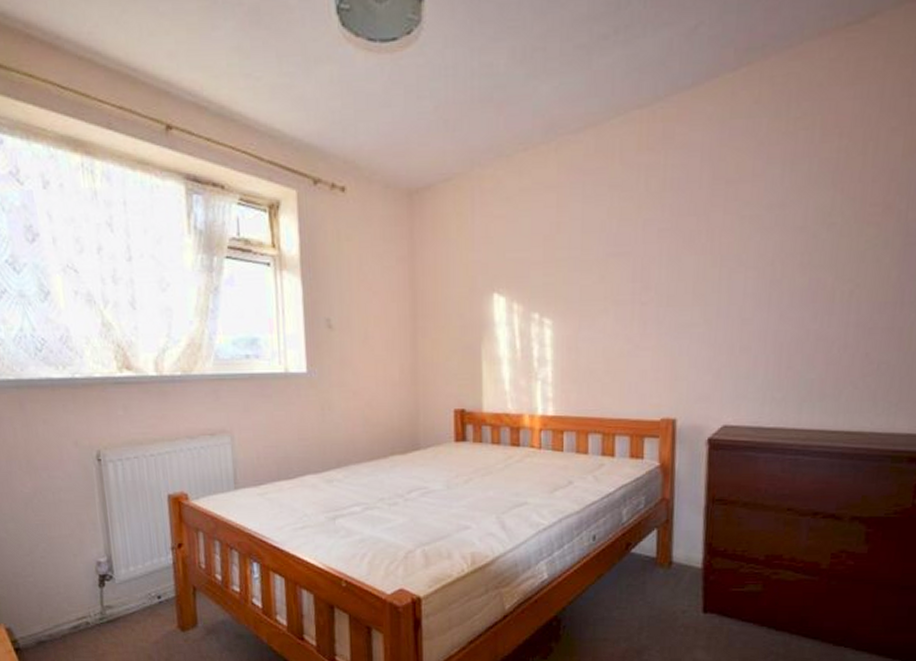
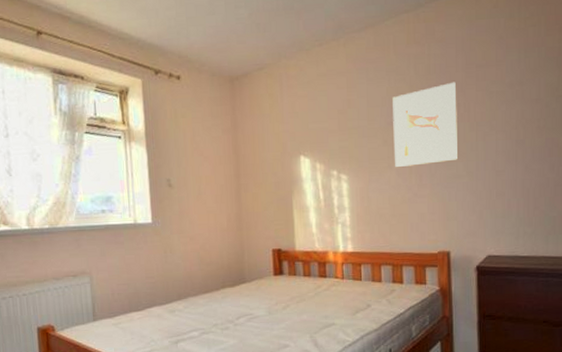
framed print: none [612,201,699,312] -> present [392,81,459,168]

